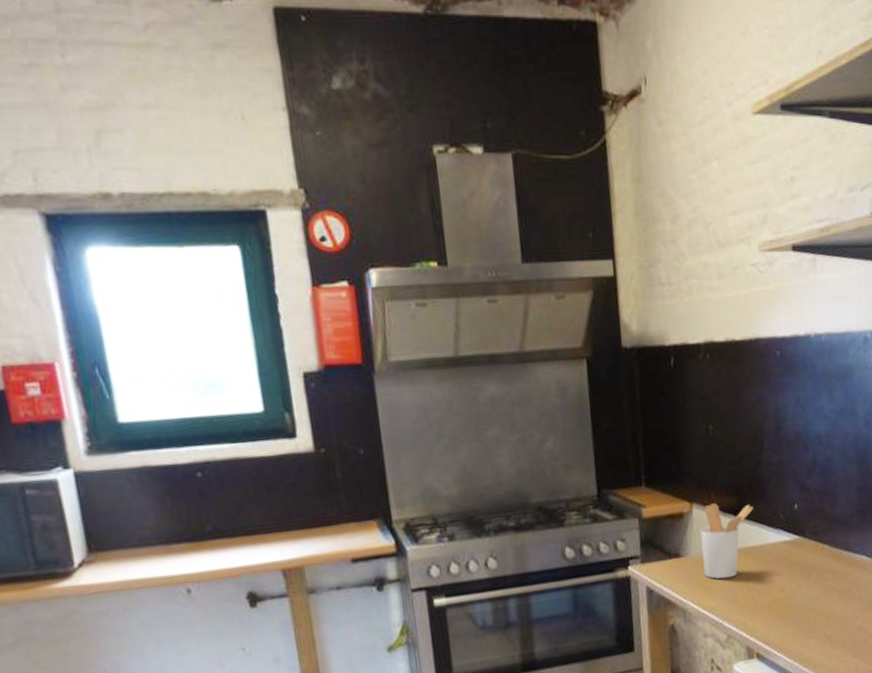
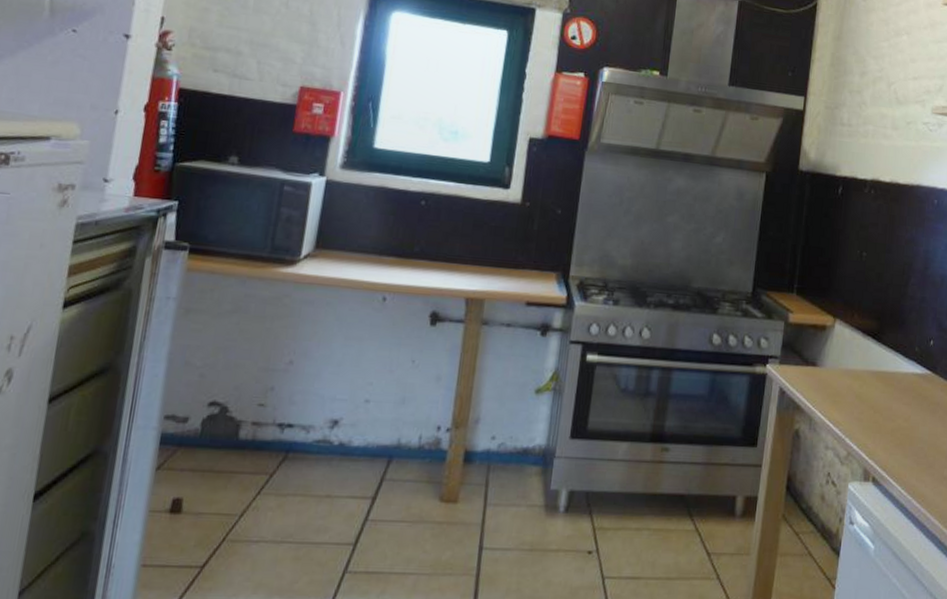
utensil holder: present [700,503,754,579] -> none [836,323,892,397]

